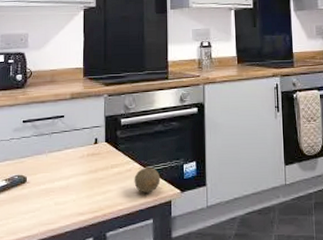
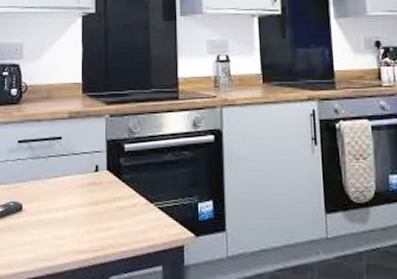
fruit: present [134,167,161,193] -> none [140,203,171,234]

